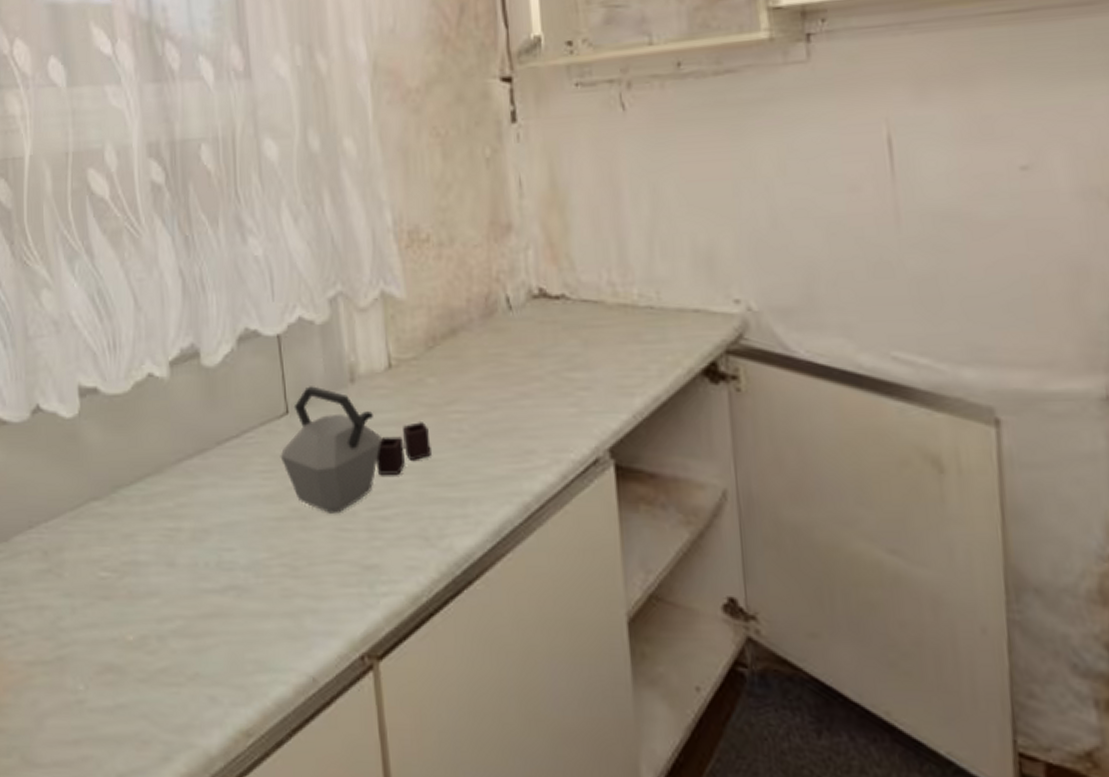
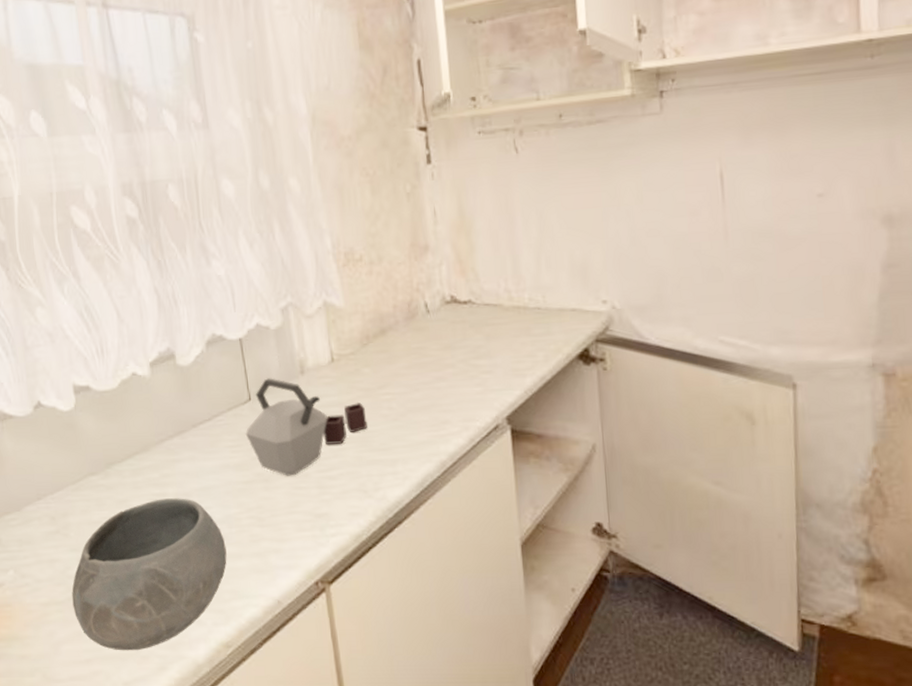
bowl: none [62,535,252,733] -> present [72,498,227,651]

